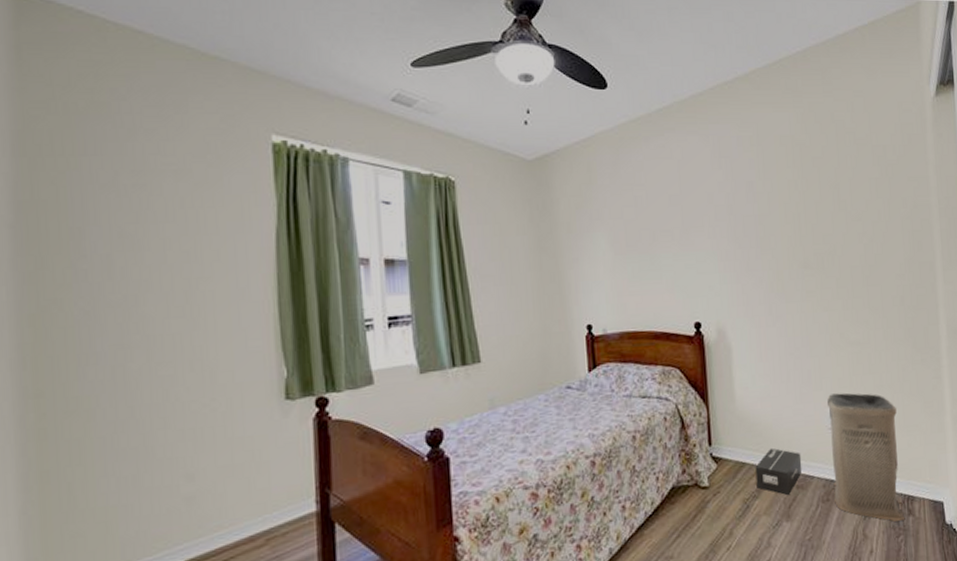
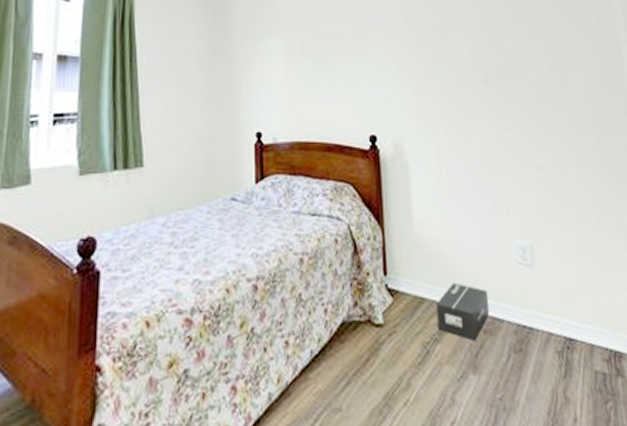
laundry basket: present [827,393,905,522] -> none [516,222,613,384]

